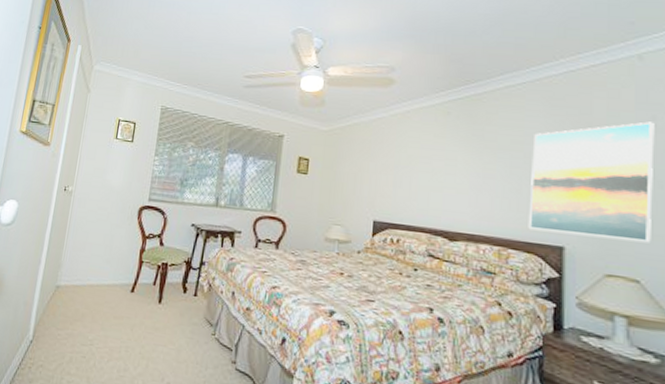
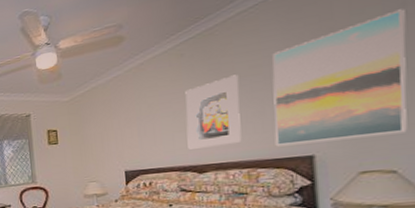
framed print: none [442,145,500,216] -> present [185,74,242,150]

